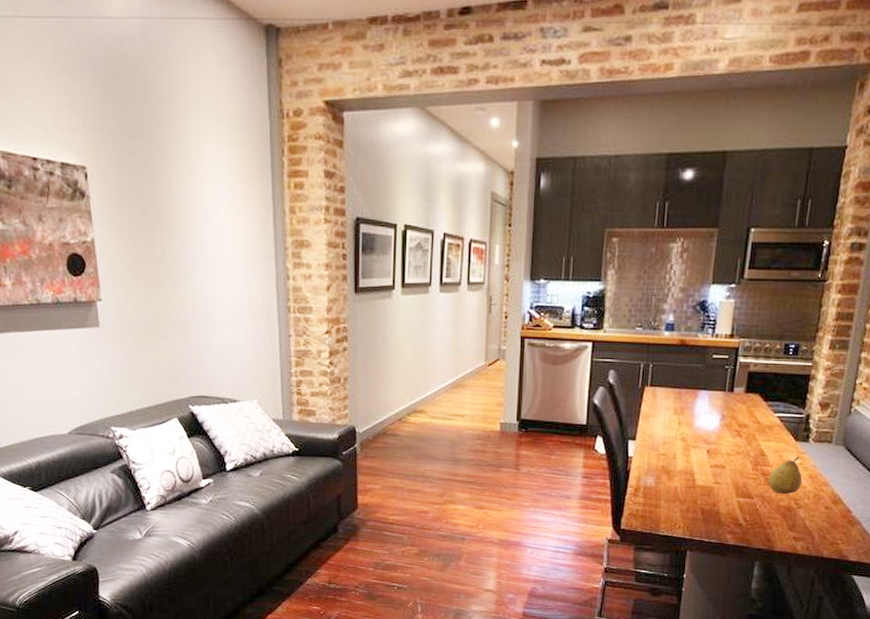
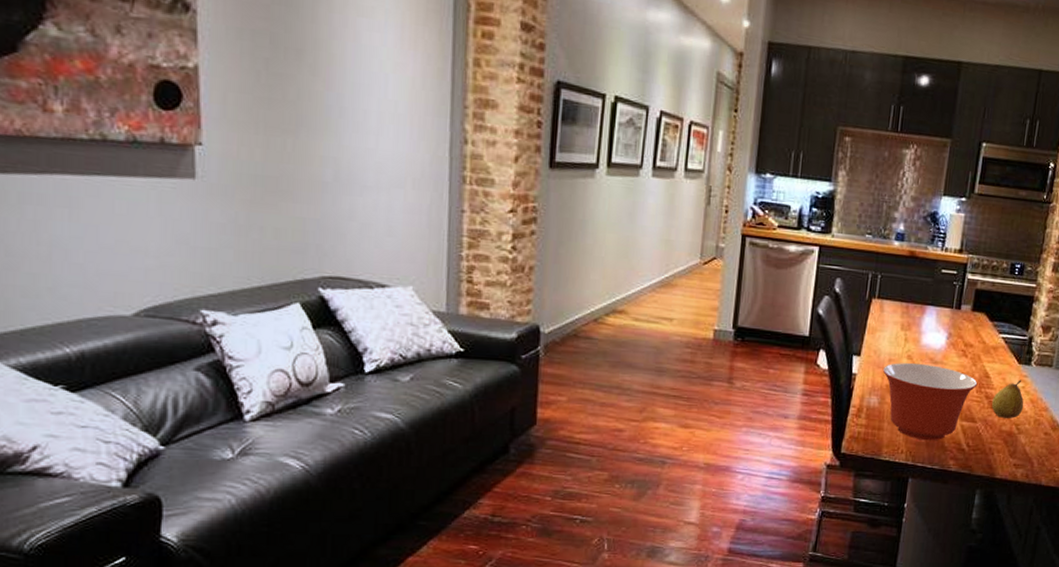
mixing bowl: none [657,445,753,517] -> present [882,363,978,441]

